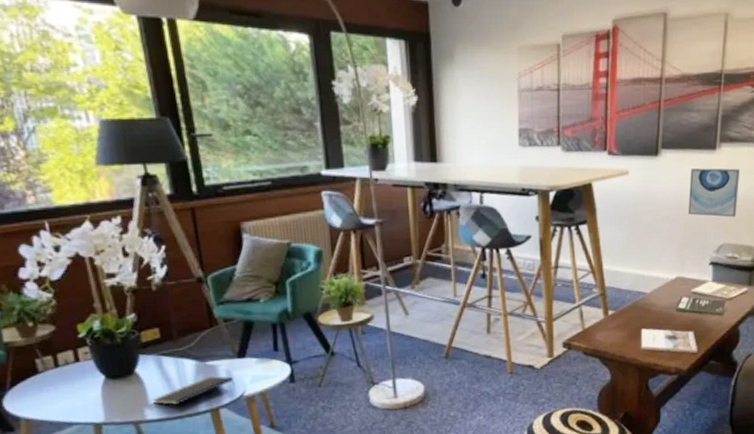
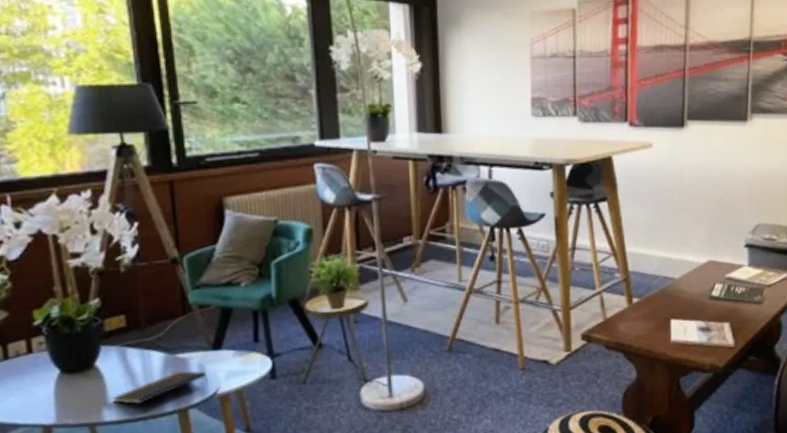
wall art: present [688,168,740,217] -> none [719,141,775,195]

